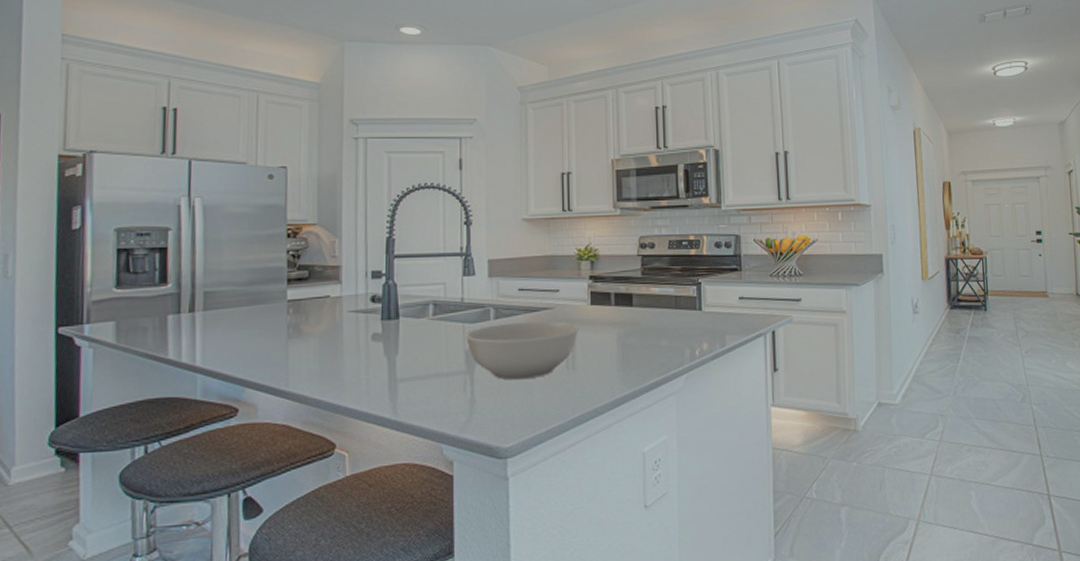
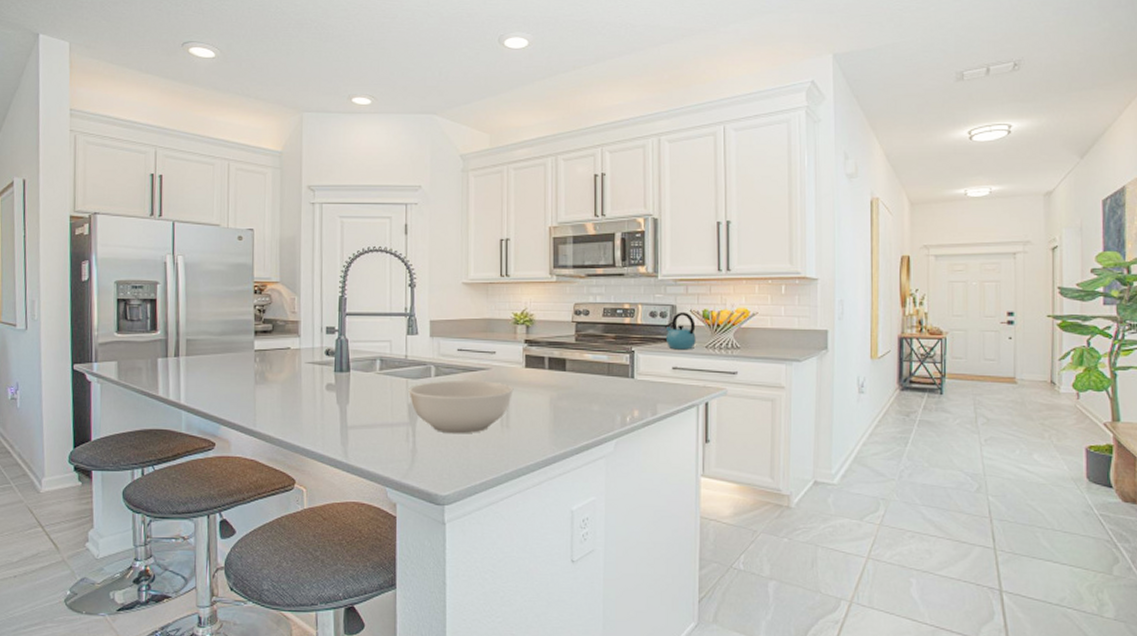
kettle: none [729,241,760,280] -> present [664,311,696,350]

